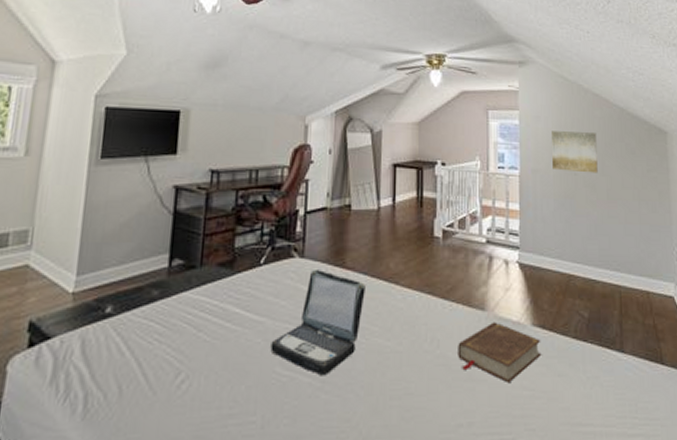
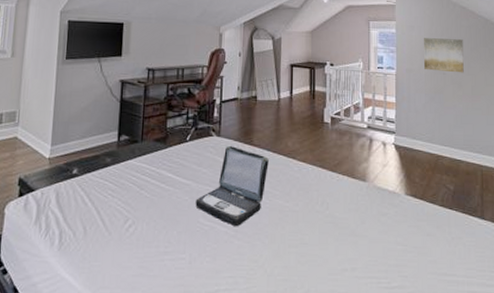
book: present [458,322,542,384] -> none [343,190,413,239]

